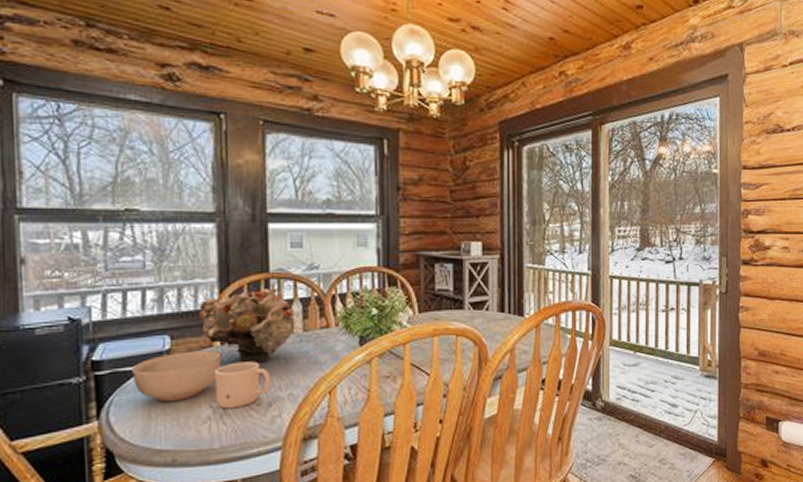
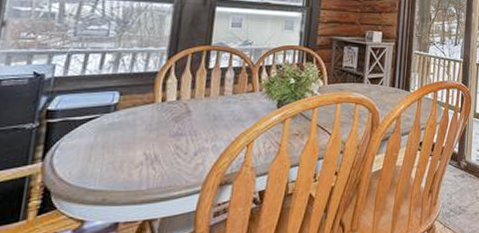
bowl: present [132,350,222,403] -> none [80,105,162,149]
flower arrangement: present [199,284,295,363] -> none [147,54,227,118]
mug: present [214,361,271,409] -> none [150,117,200,156]

